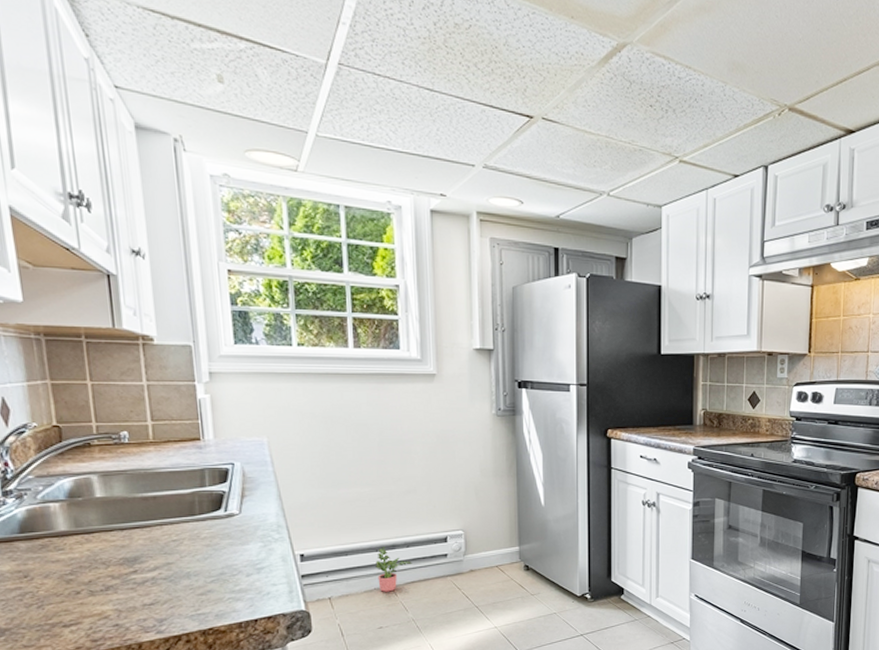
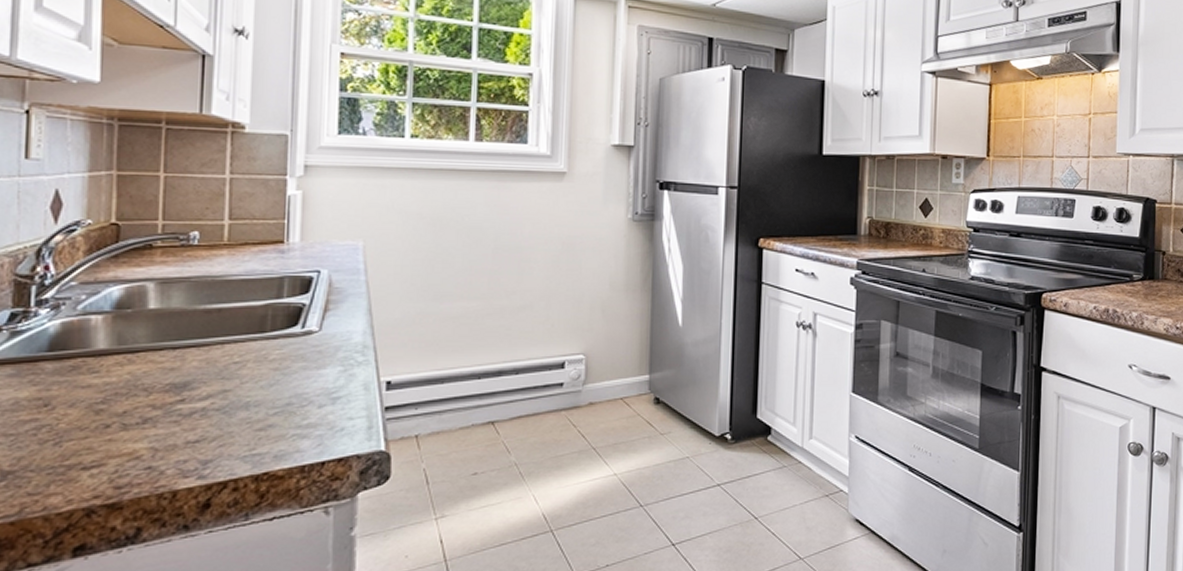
potted plant: present [375,547,412,592] -> none [476,373,521,429]

